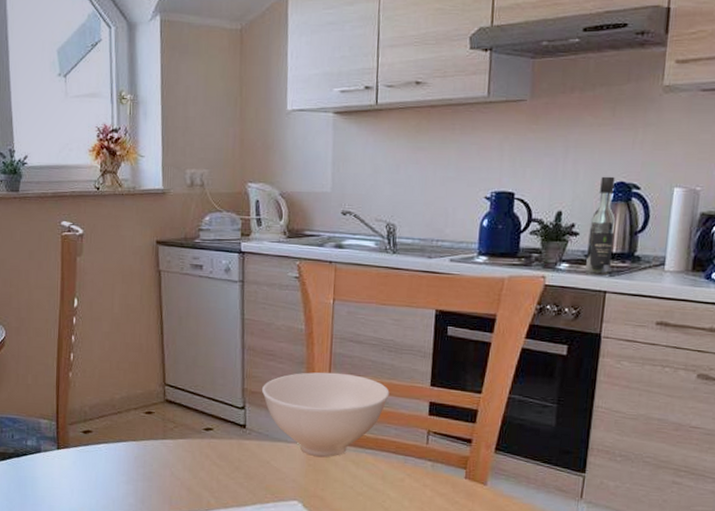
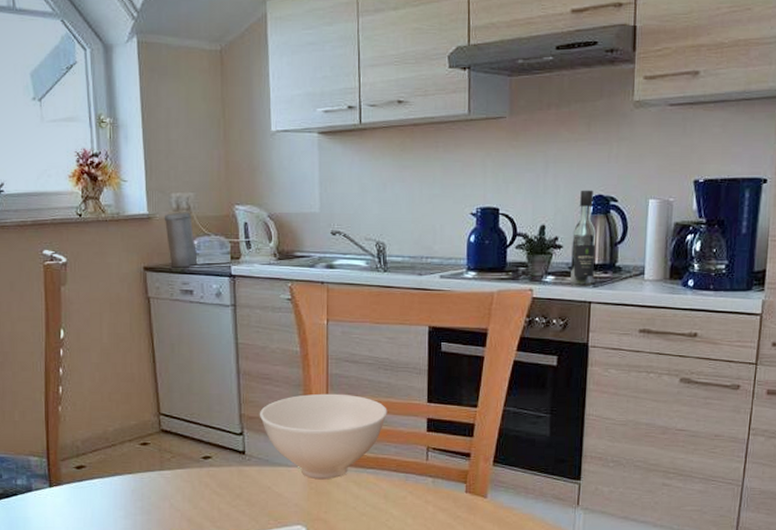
canister: none [178,188,209,243] -> present [164,212,198,268]

